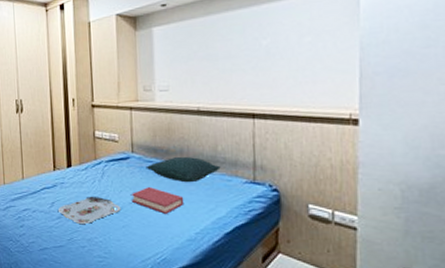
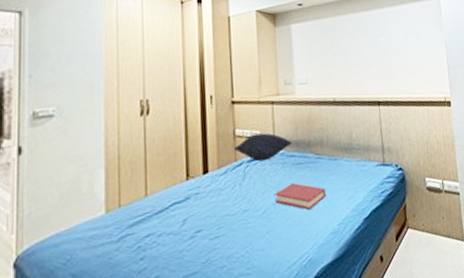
serving tray: present [59,197,121,224] -> none [192,203,265,240]
pillow: none [94,137,150,163] -> present [234,133,292,162]
pillow: present [146,156,221,183] -> none [288,146,356,174]

